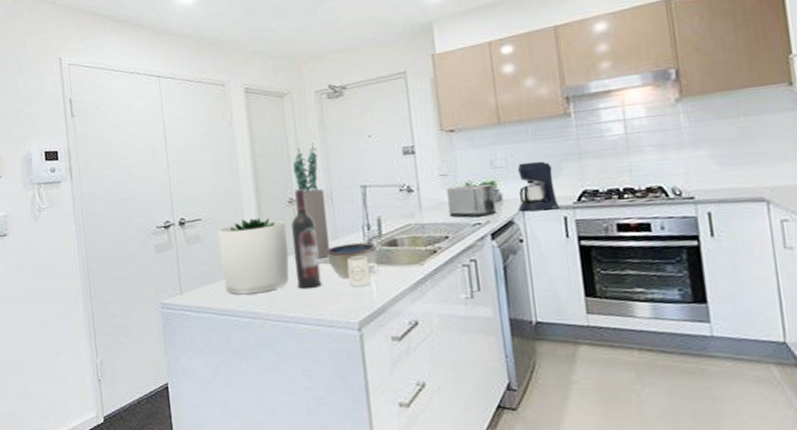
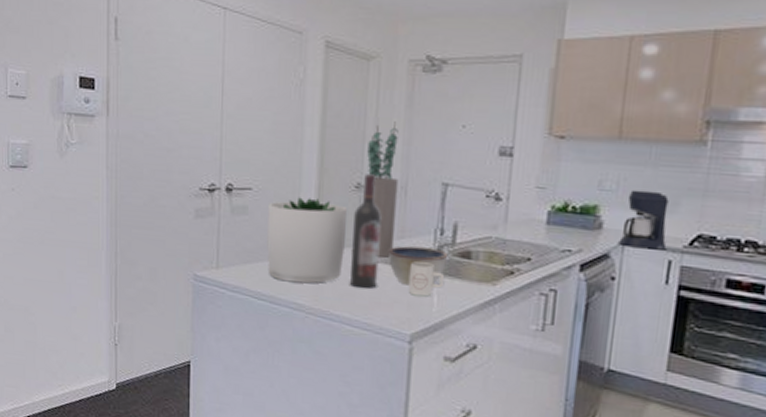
toaster: present [447,184,497,218] -> none [538,203,596,244]

